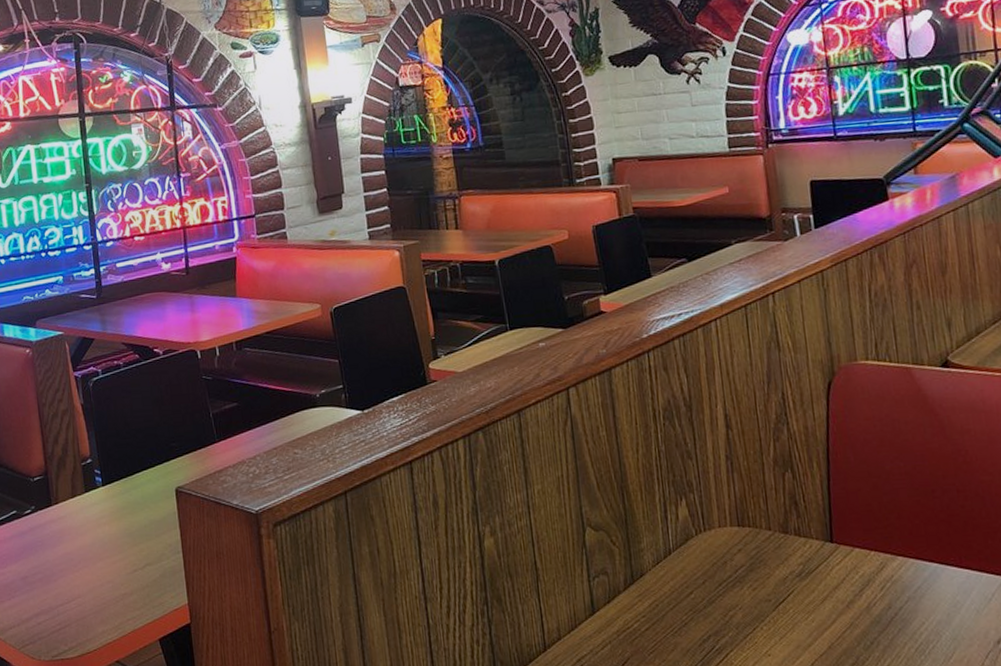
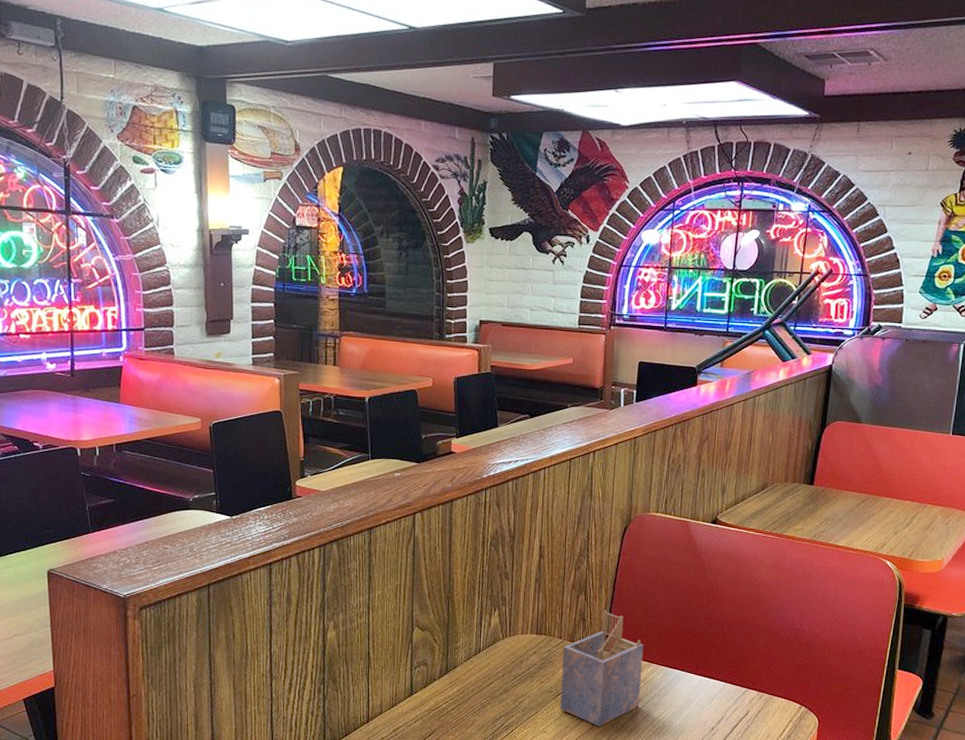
napkin holder: none [775,490,891,645] -> present [560,611,644,727]

